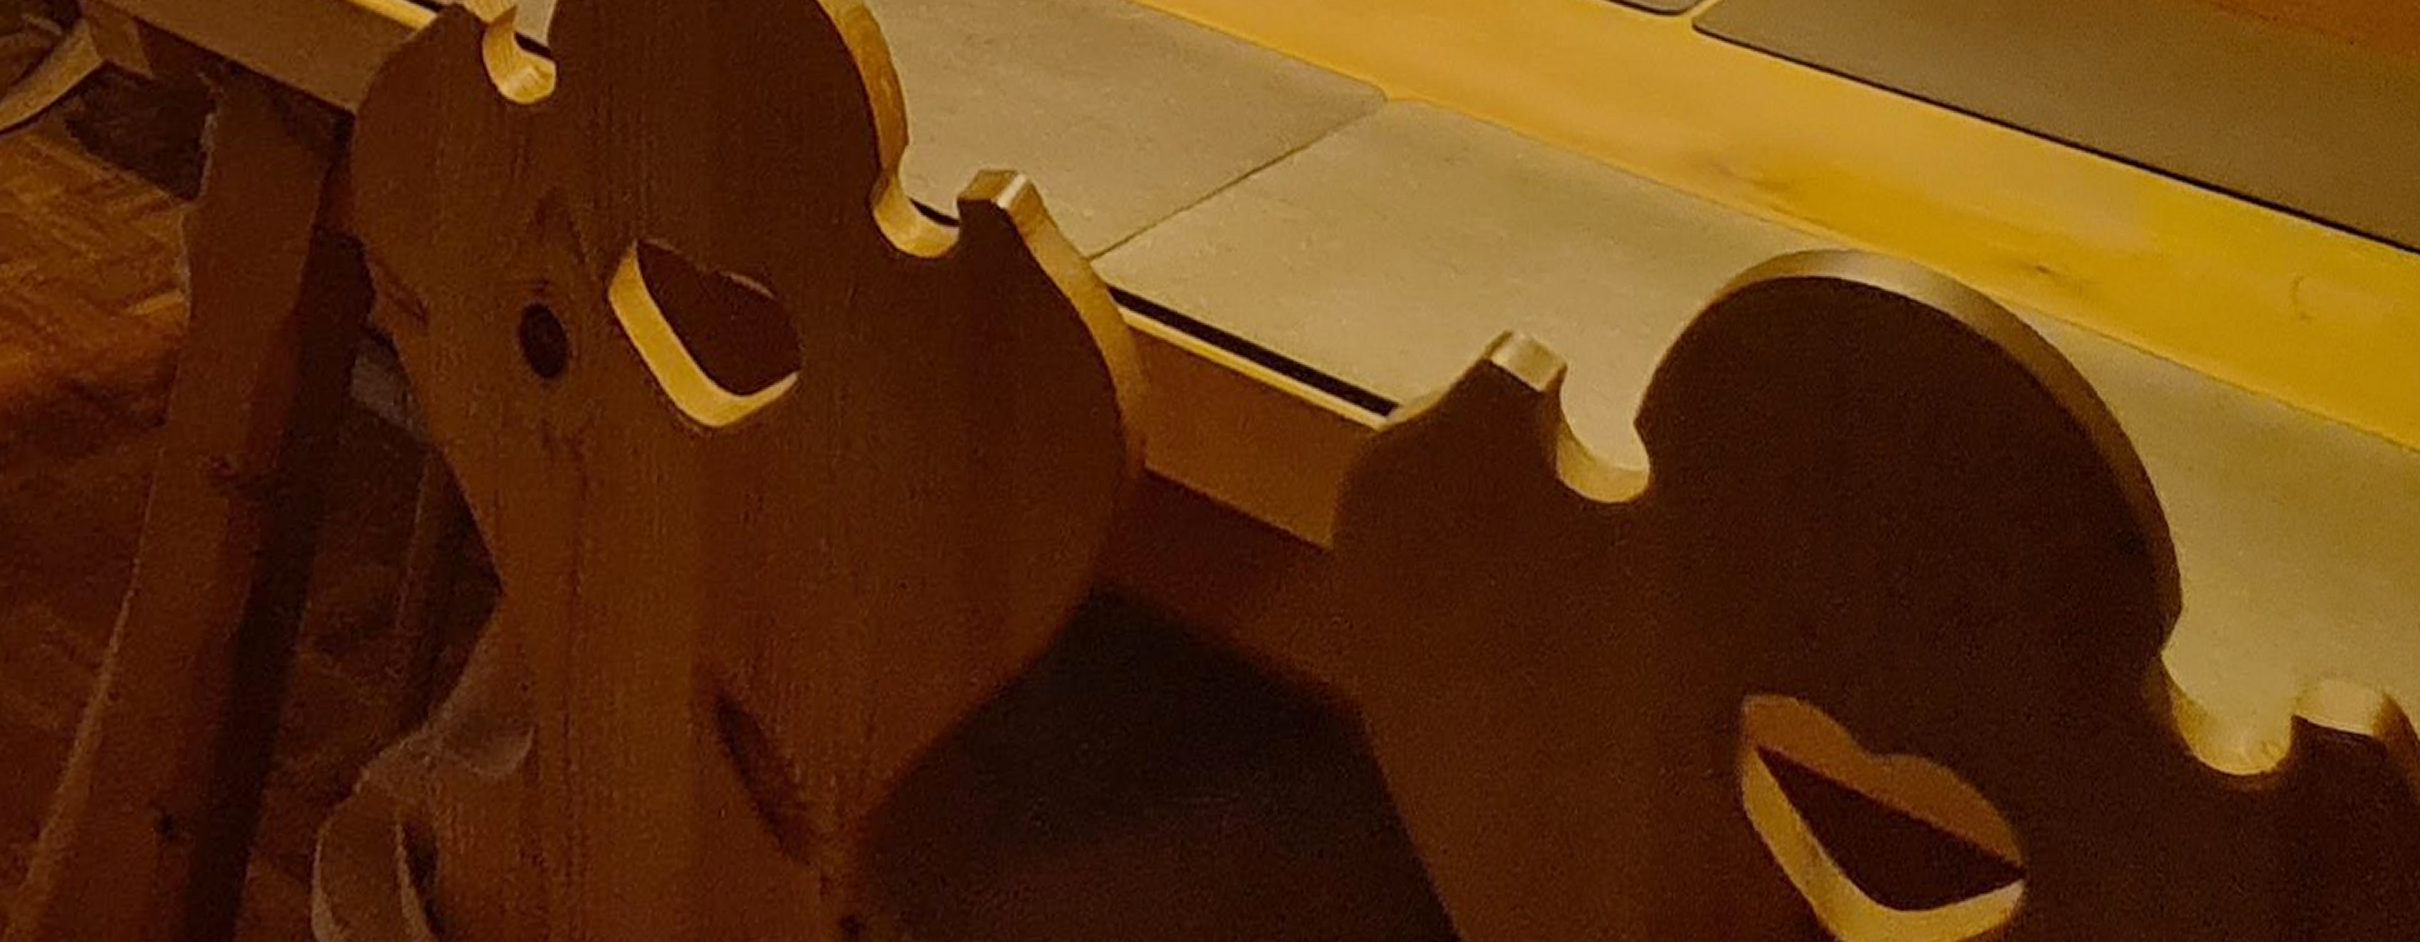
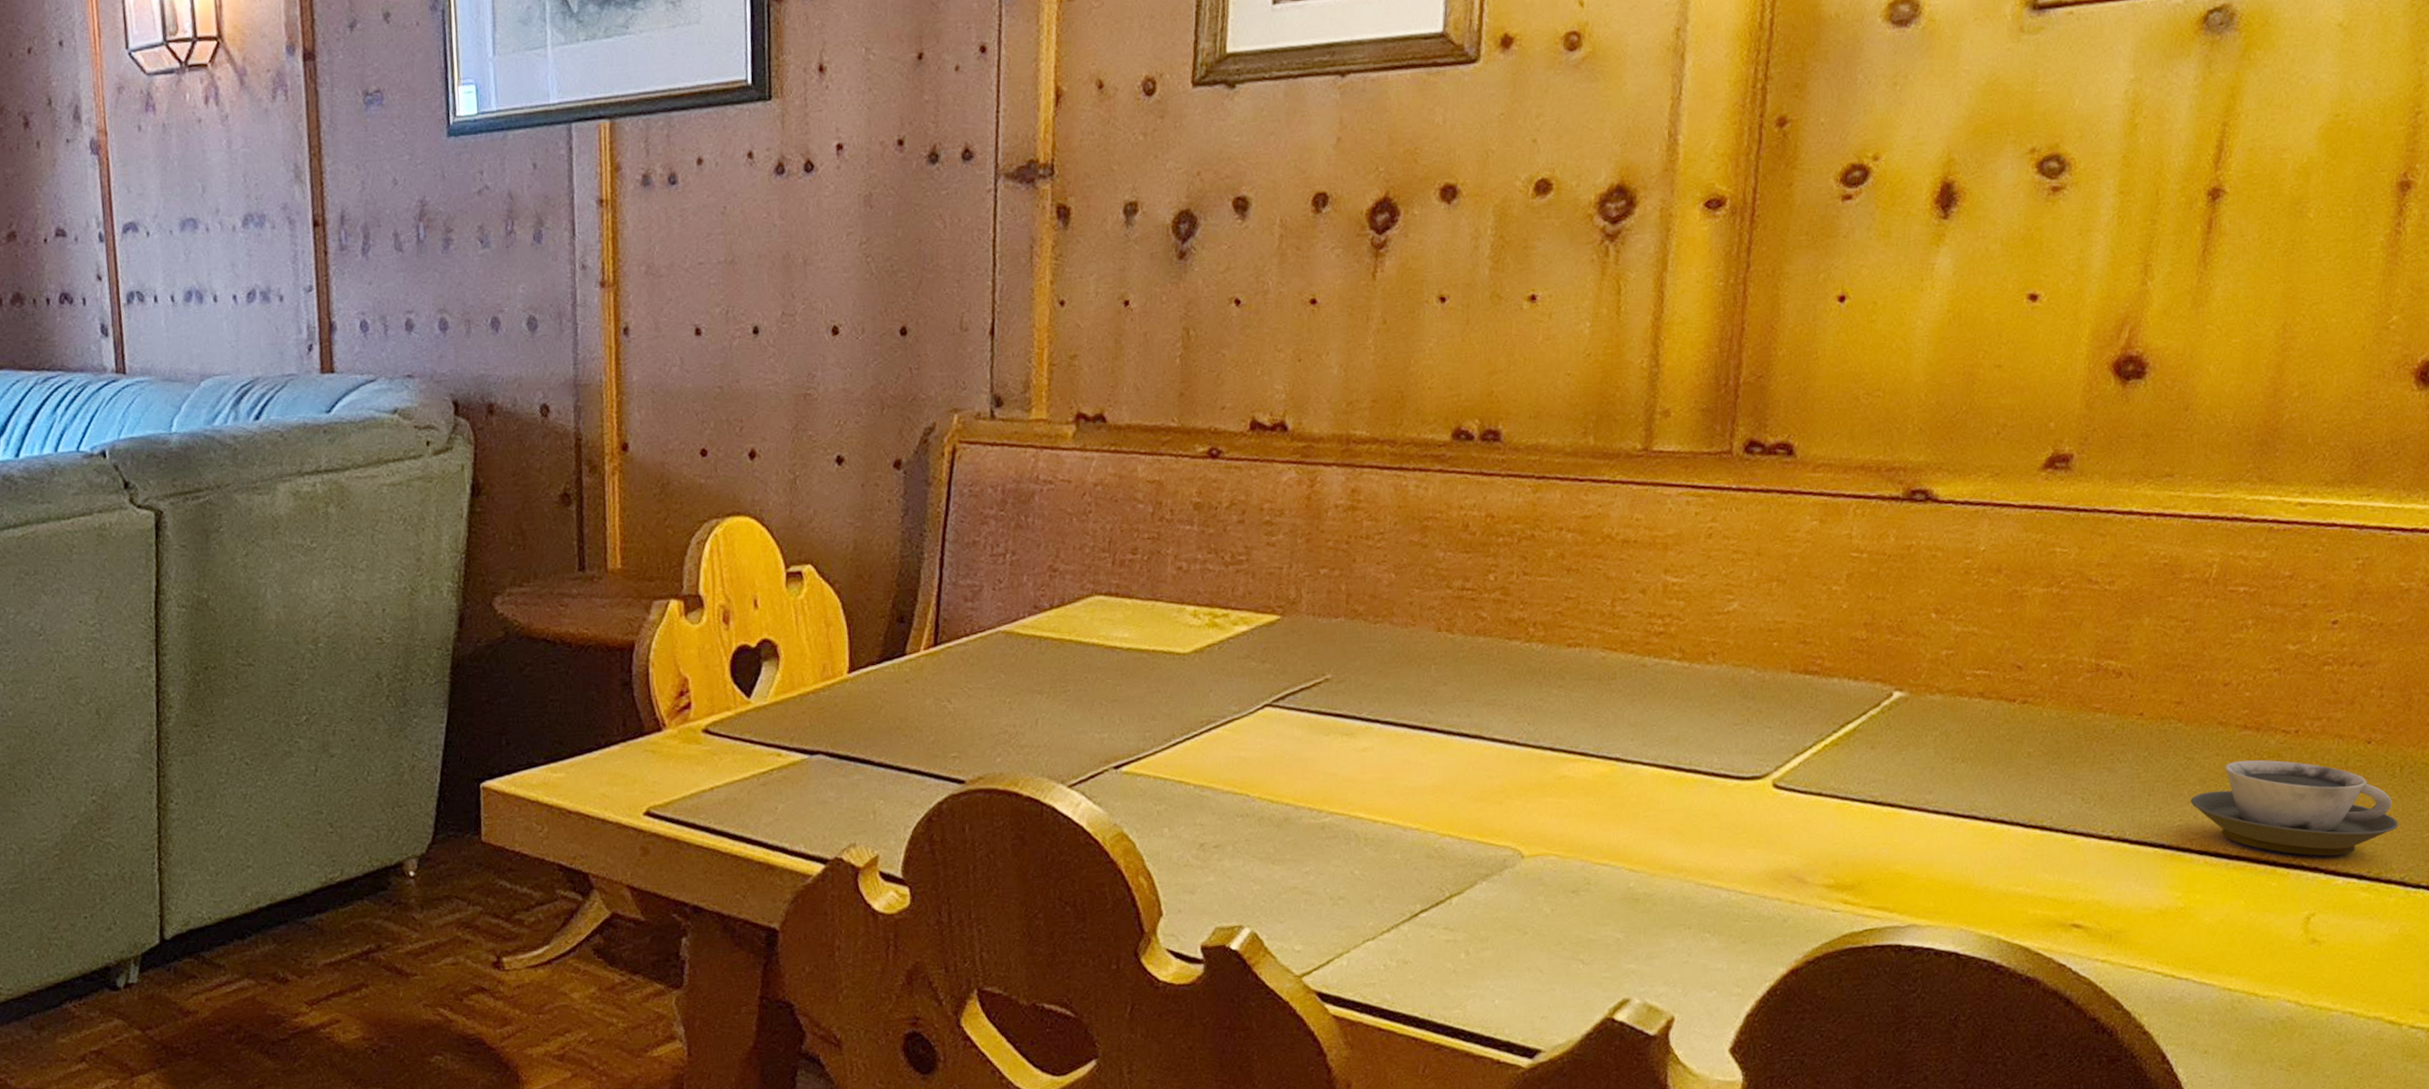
cup: none [2165,51,2387,196] -> present [2190,760,2399,856]

